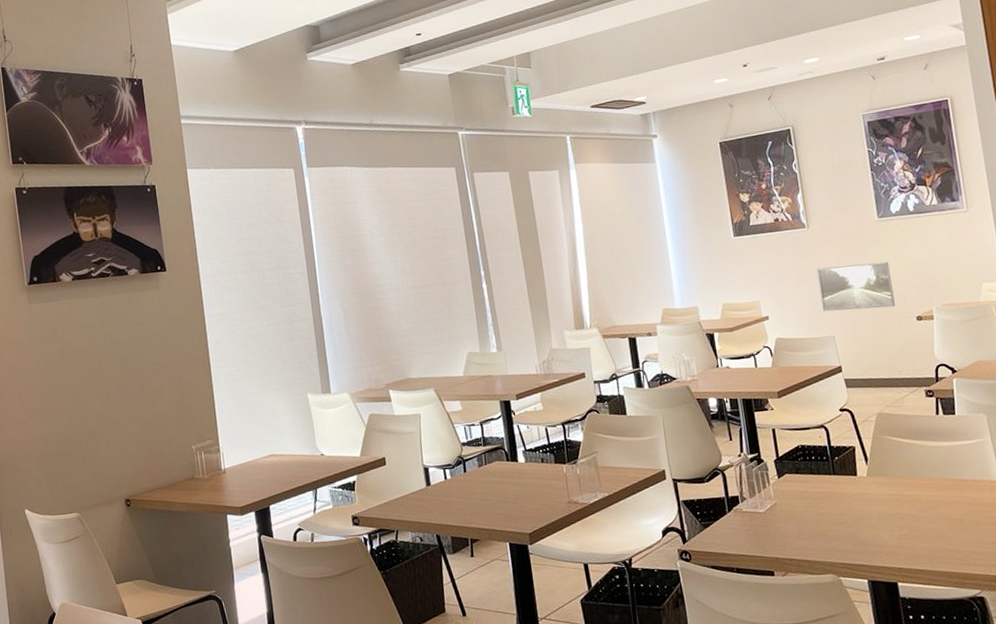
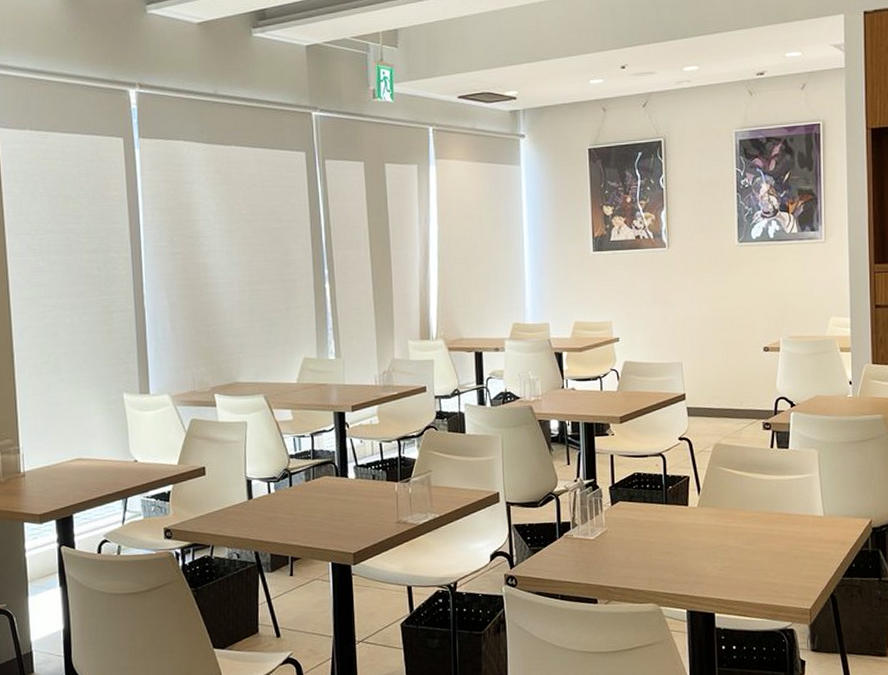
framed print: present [816,261,895,312] -> none [672,288,744,337]

